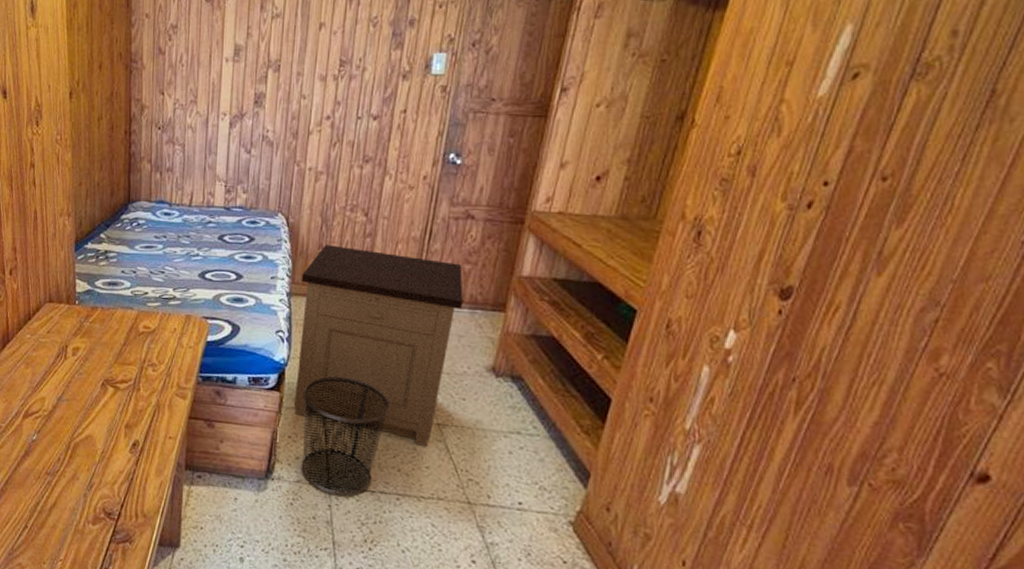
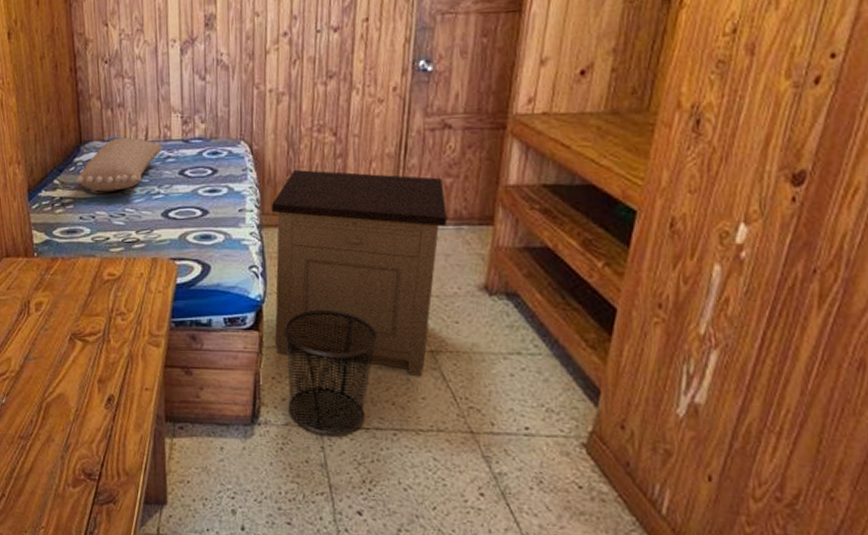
pillow: none [121,199,206,250] -> present [76,137,163,192]

